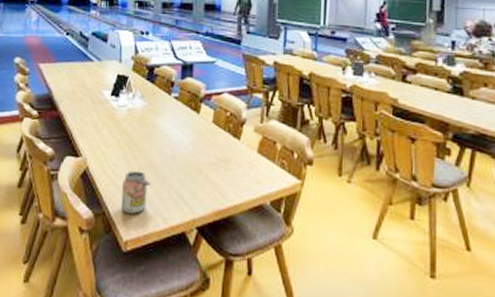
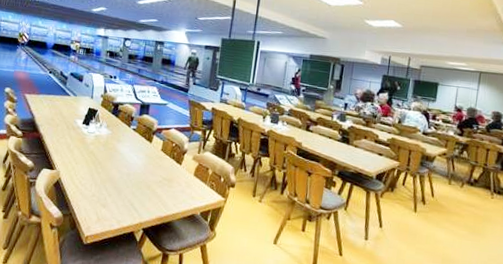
beverage can: present [121,170,150,214] -> none [85,183,109,216]

